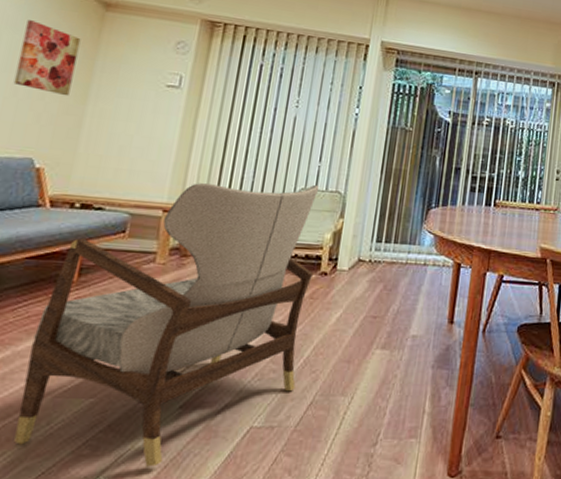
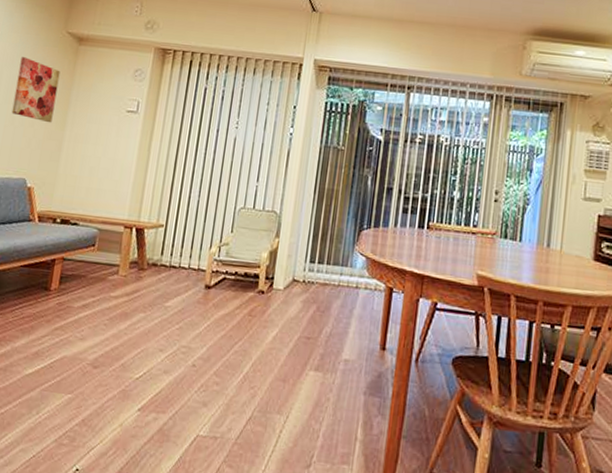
armchair: present [14,183,320,467] -> none [13,201,257,462]

